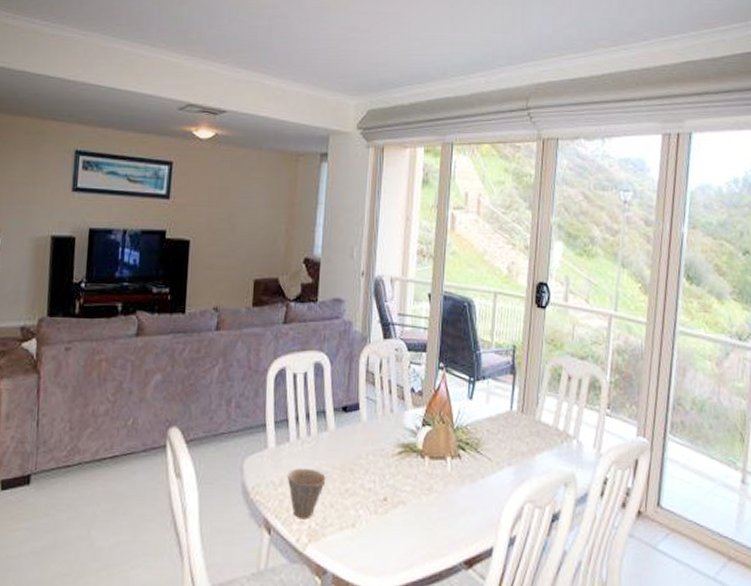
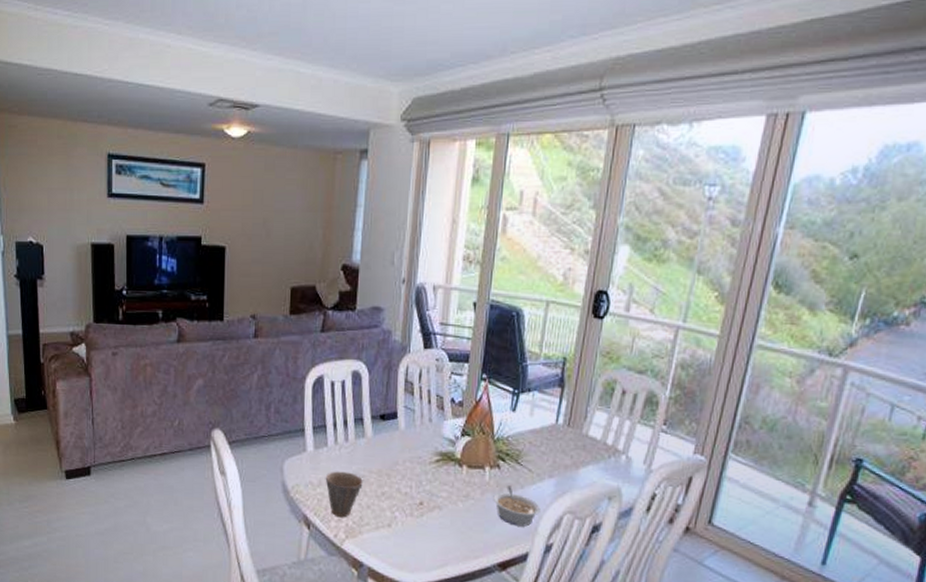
legume: none [456,476,502,519] -> present [493,485,541,527]

